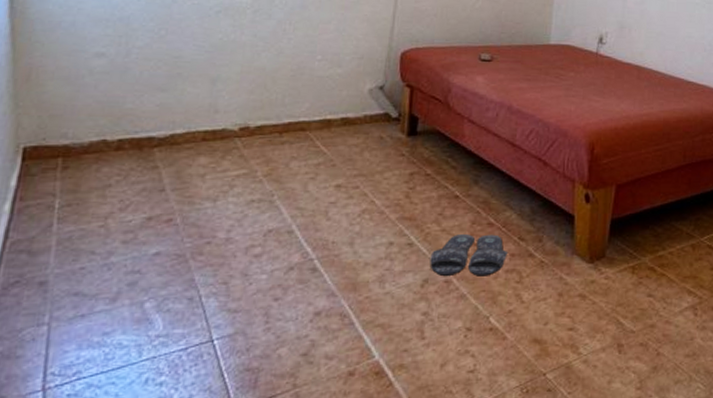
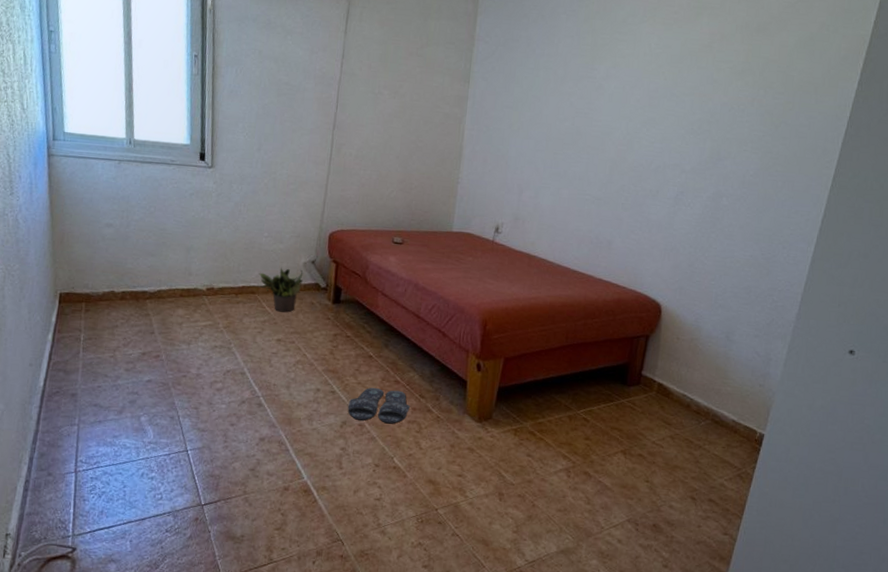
potted plant: none [310,96,369,151] -> present [259,267,303,313]

